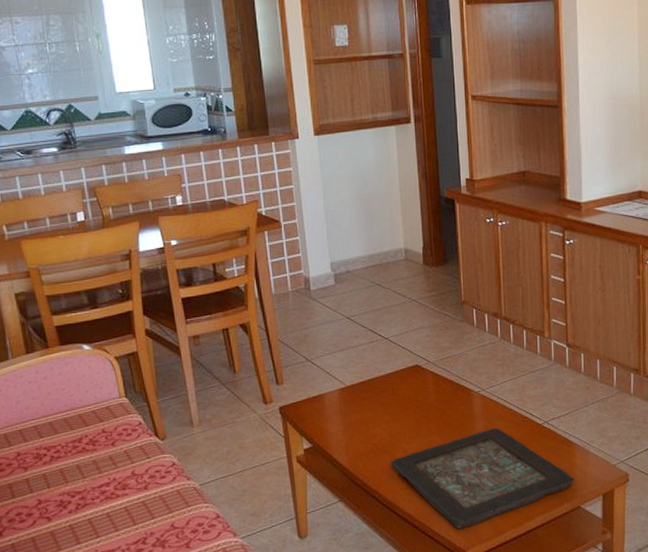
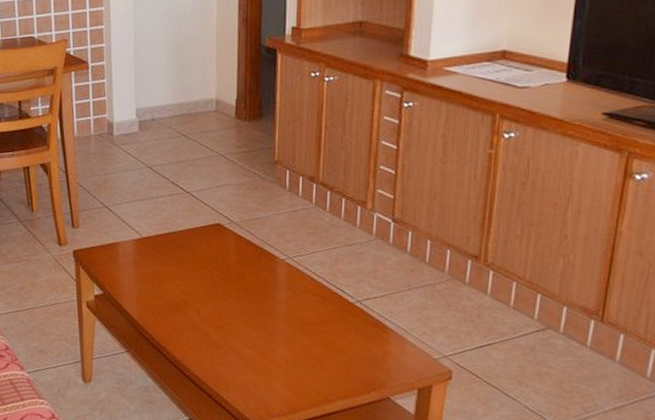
decorative tray: present [390,427,575,530] -> none [181,299,387,400]

